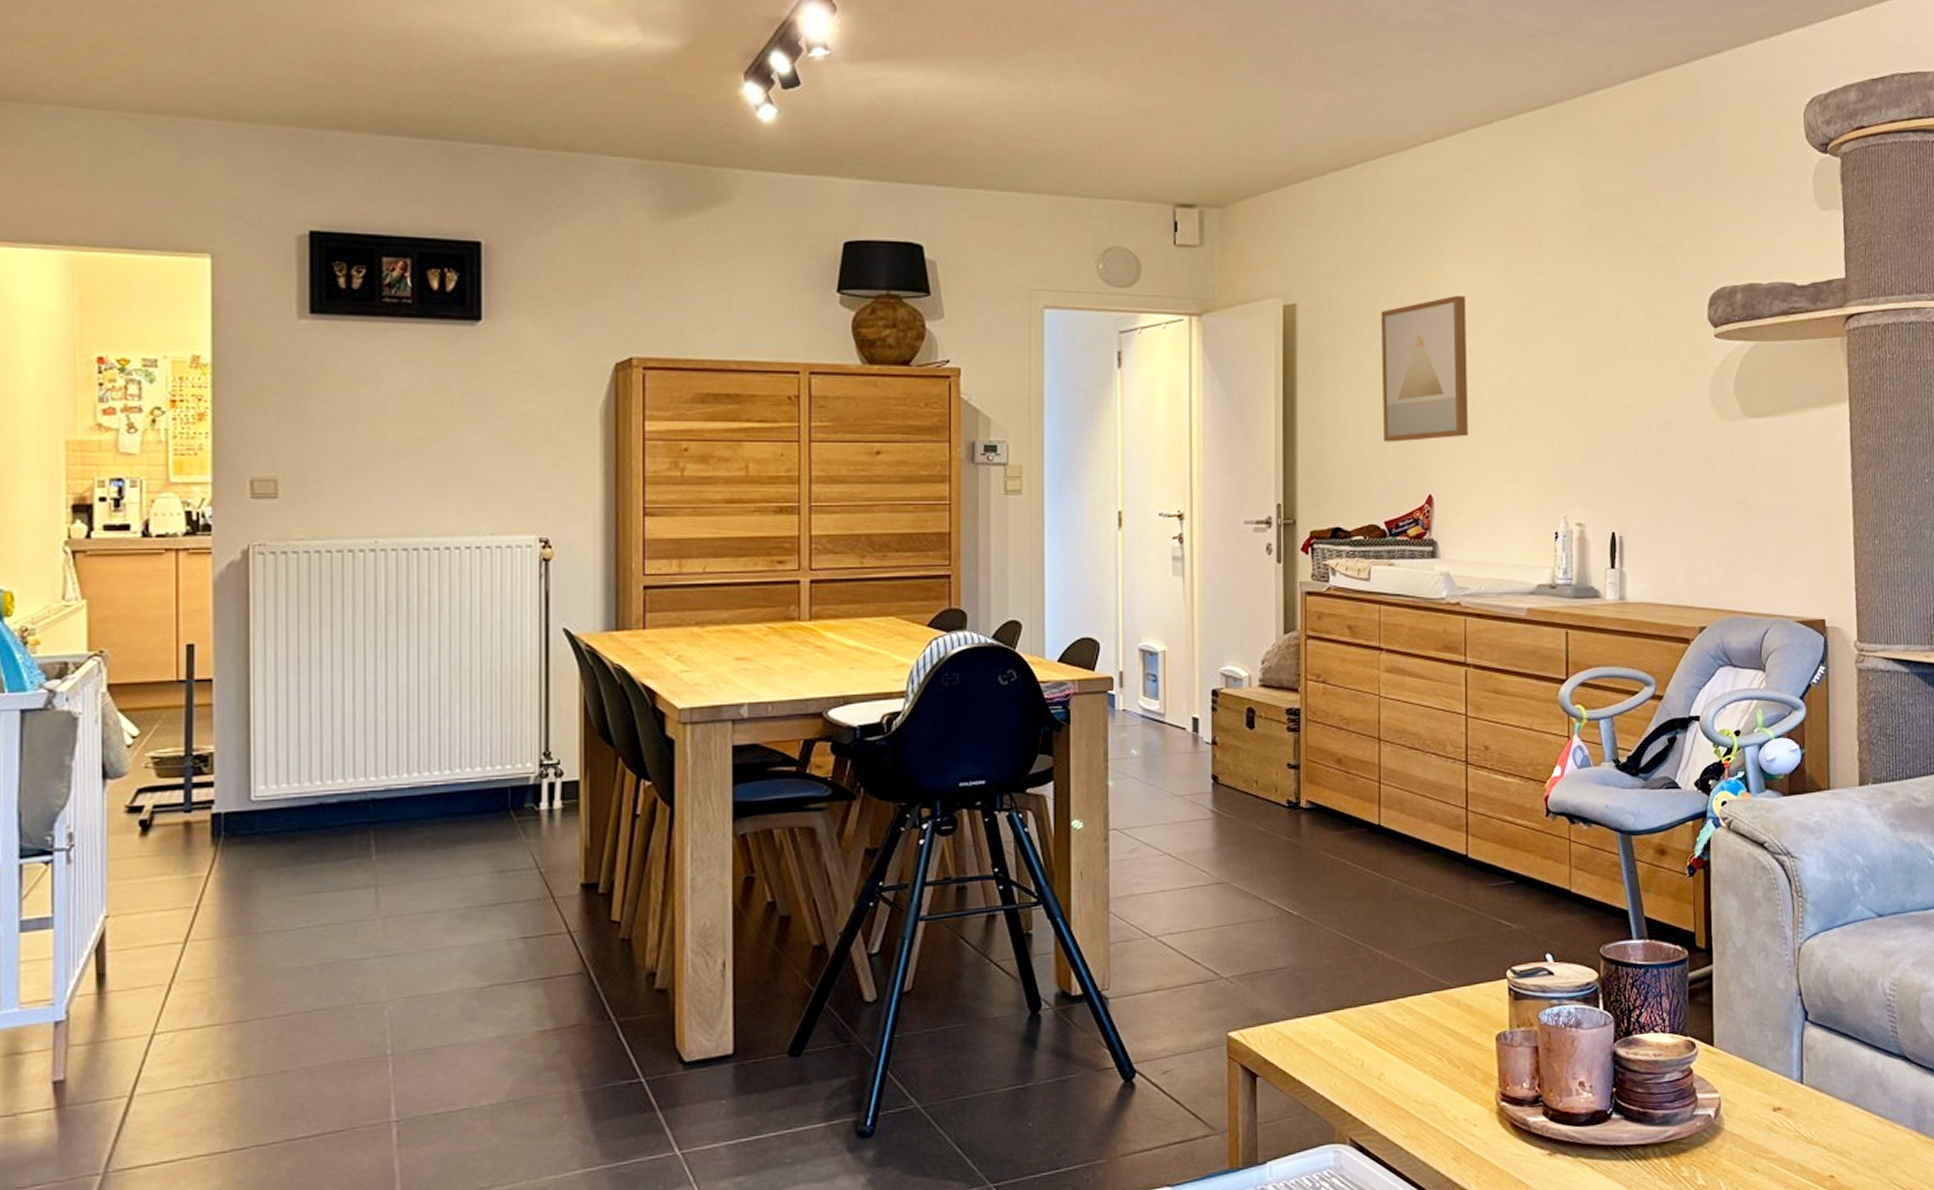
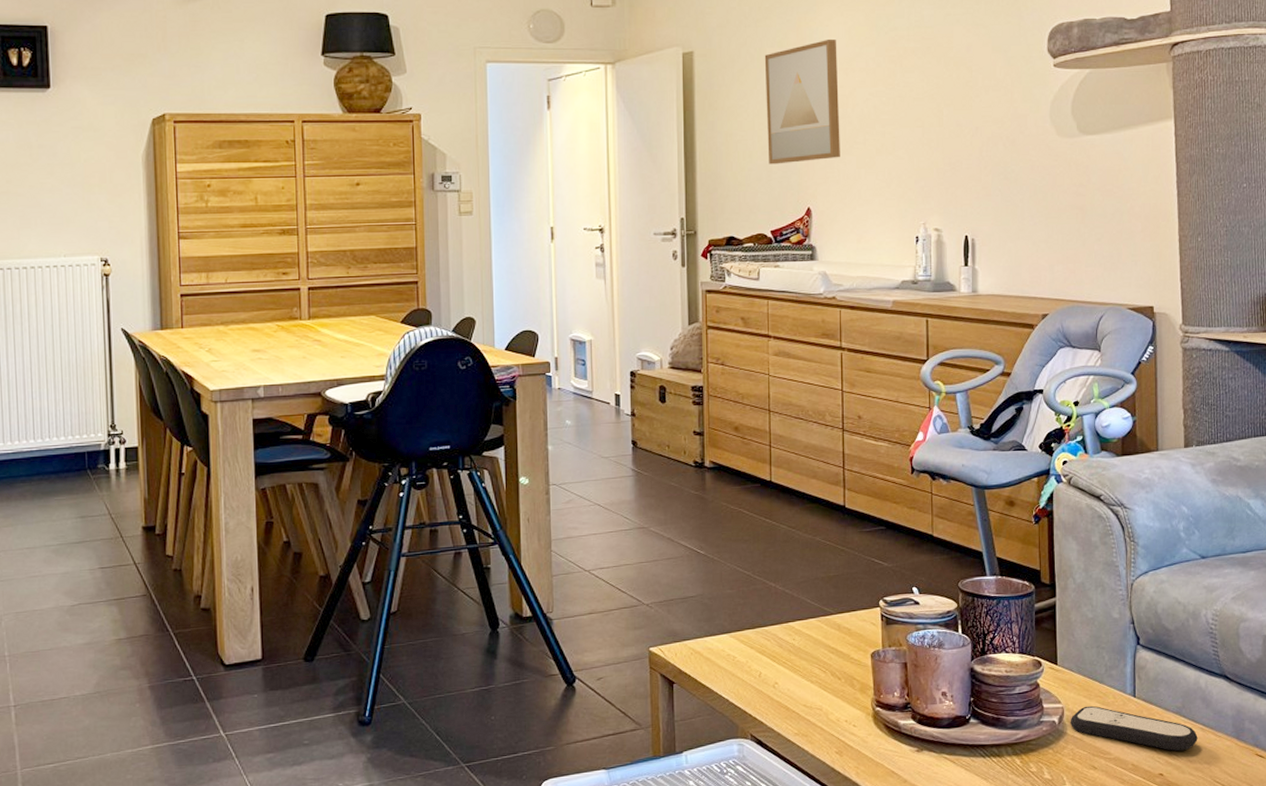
remote control: none [1727,1095,1873,1148] -> present [1070,705,1198,751]

